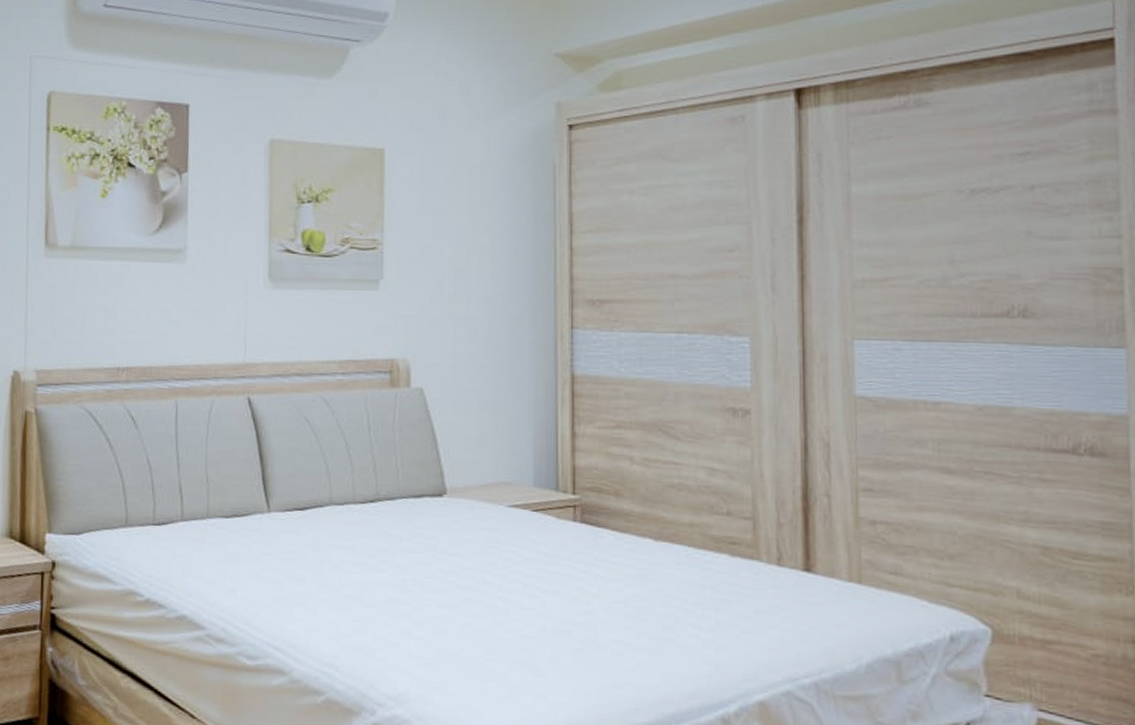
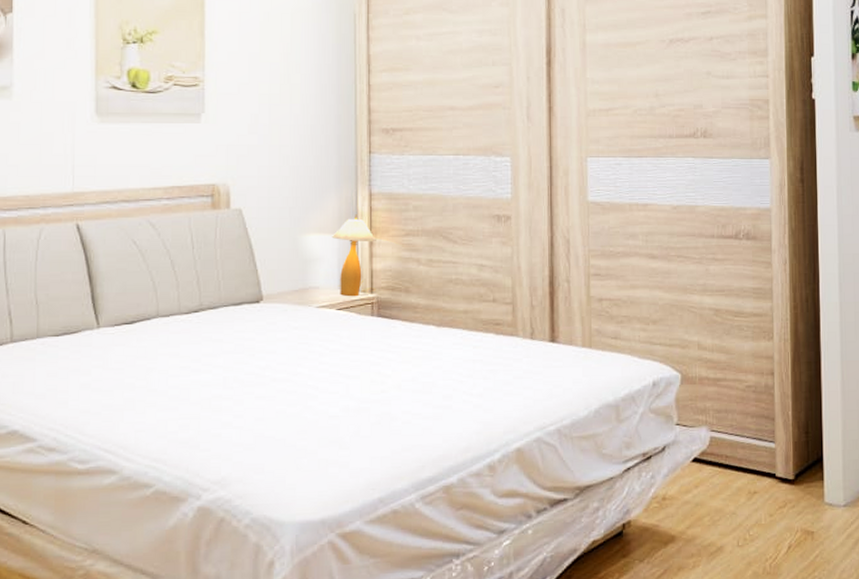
table lamp: none [526,400,580,497] -> present [331,214,376,297]

